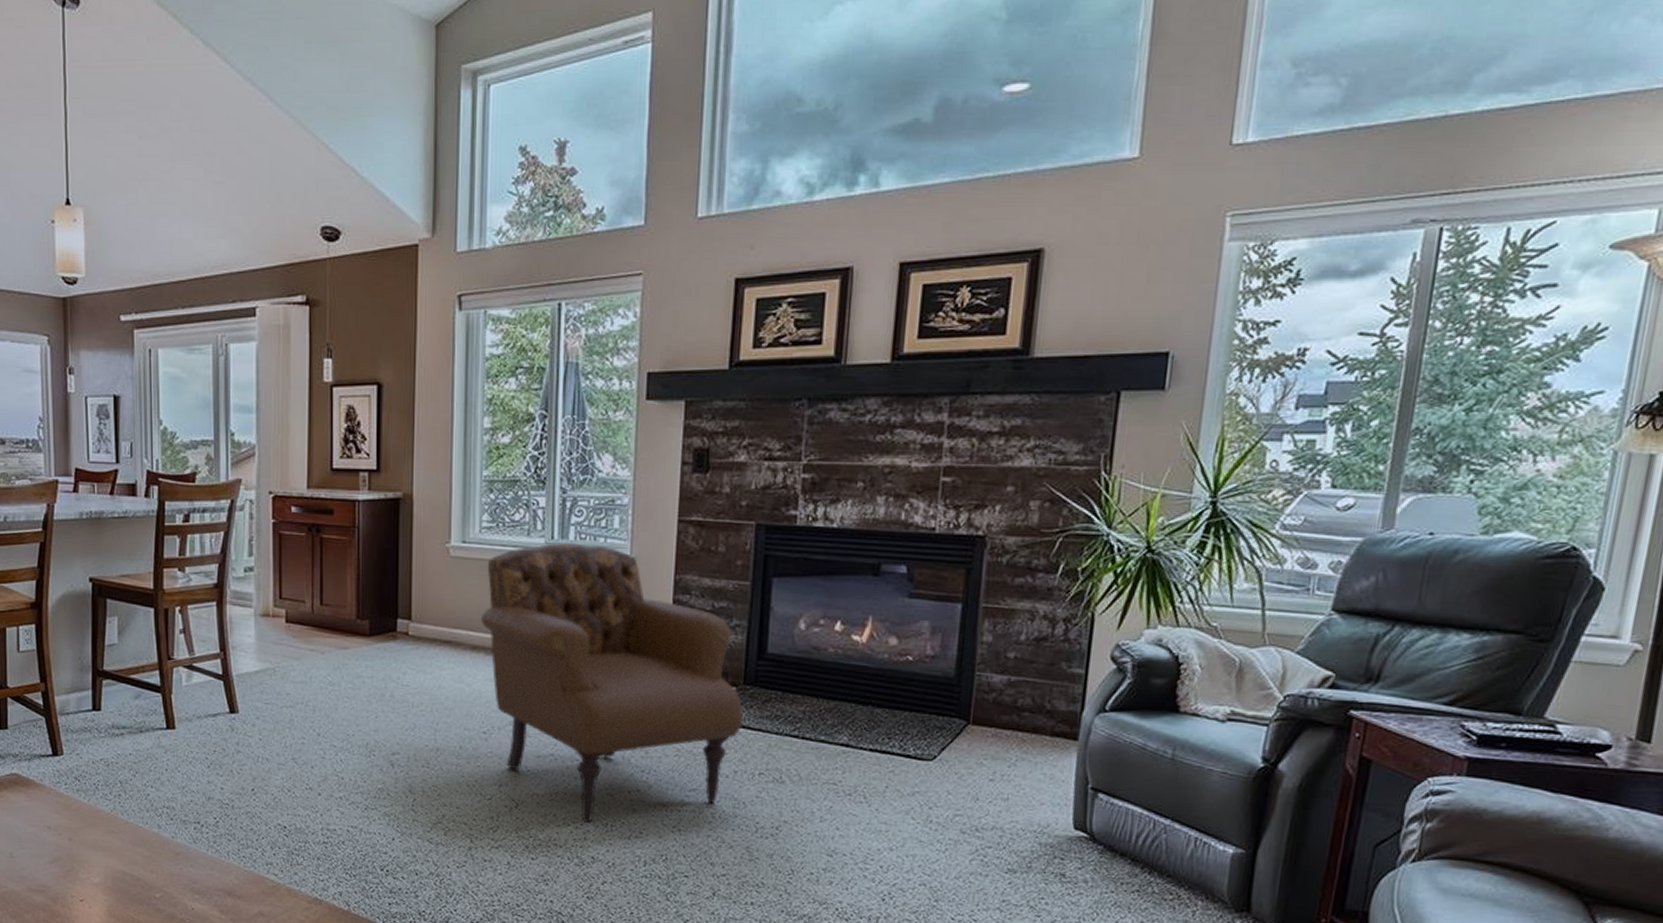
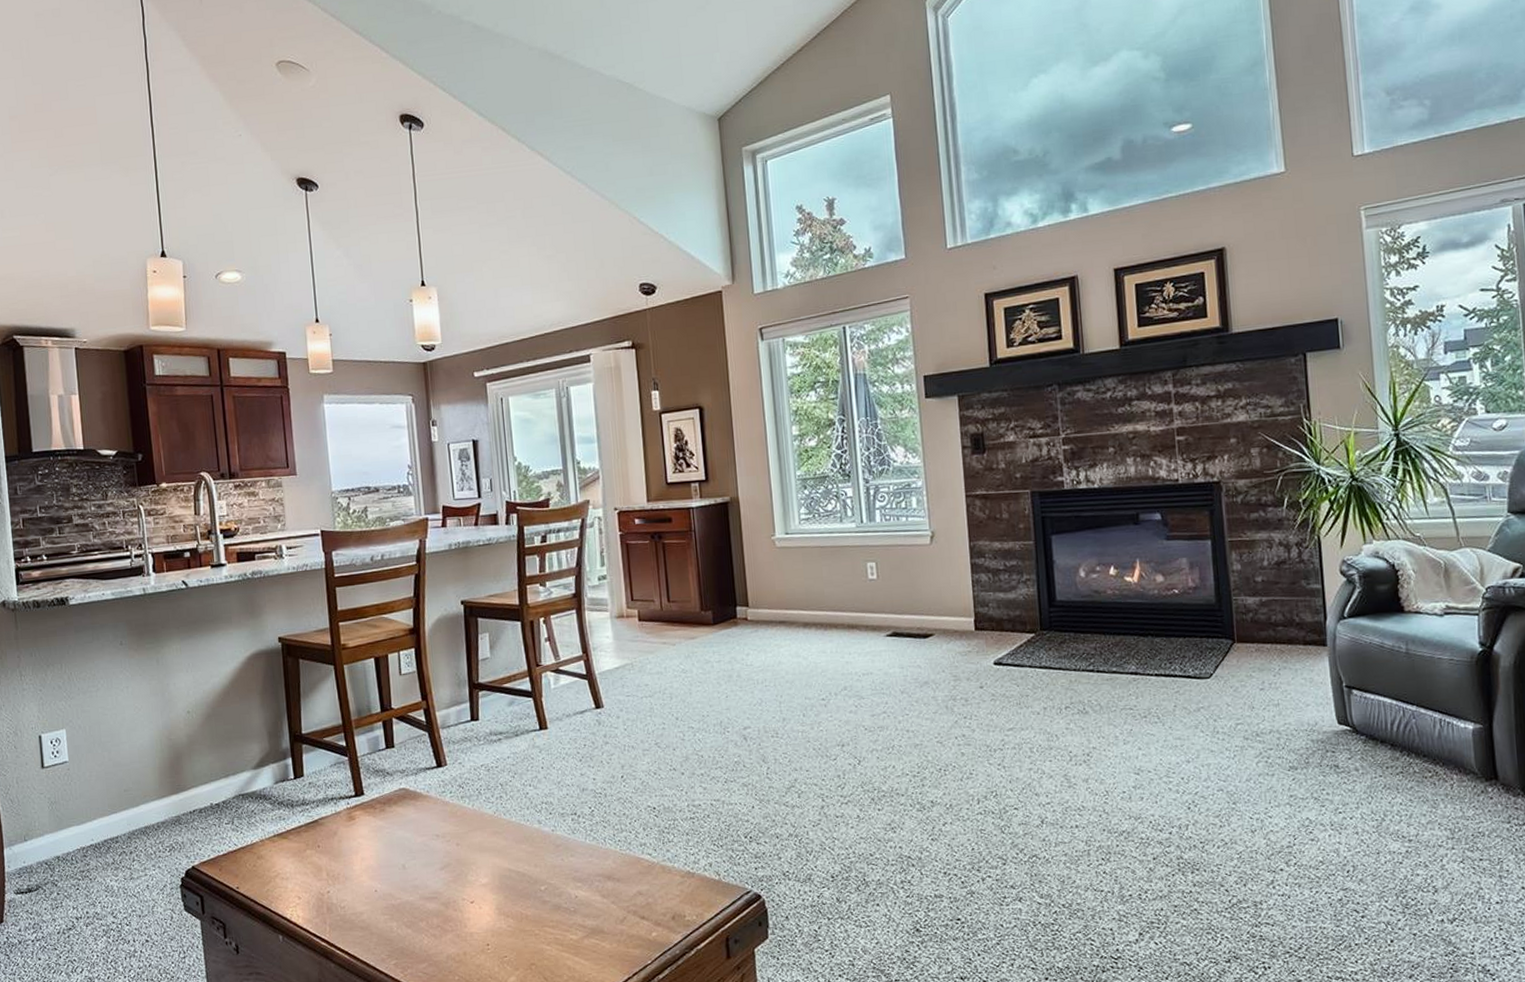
armchair: present [481,542,744,824] -> none [809,523,1046,771]

